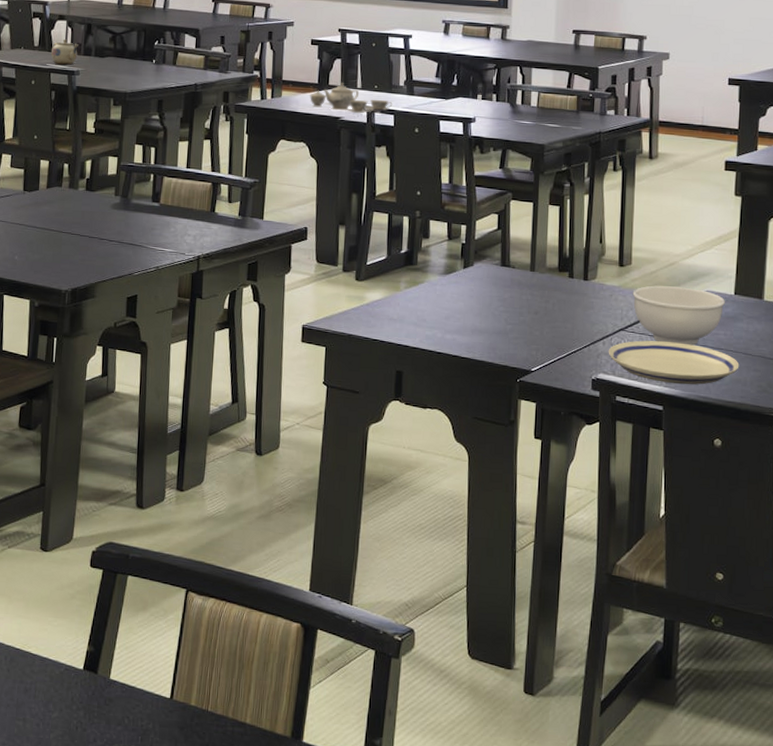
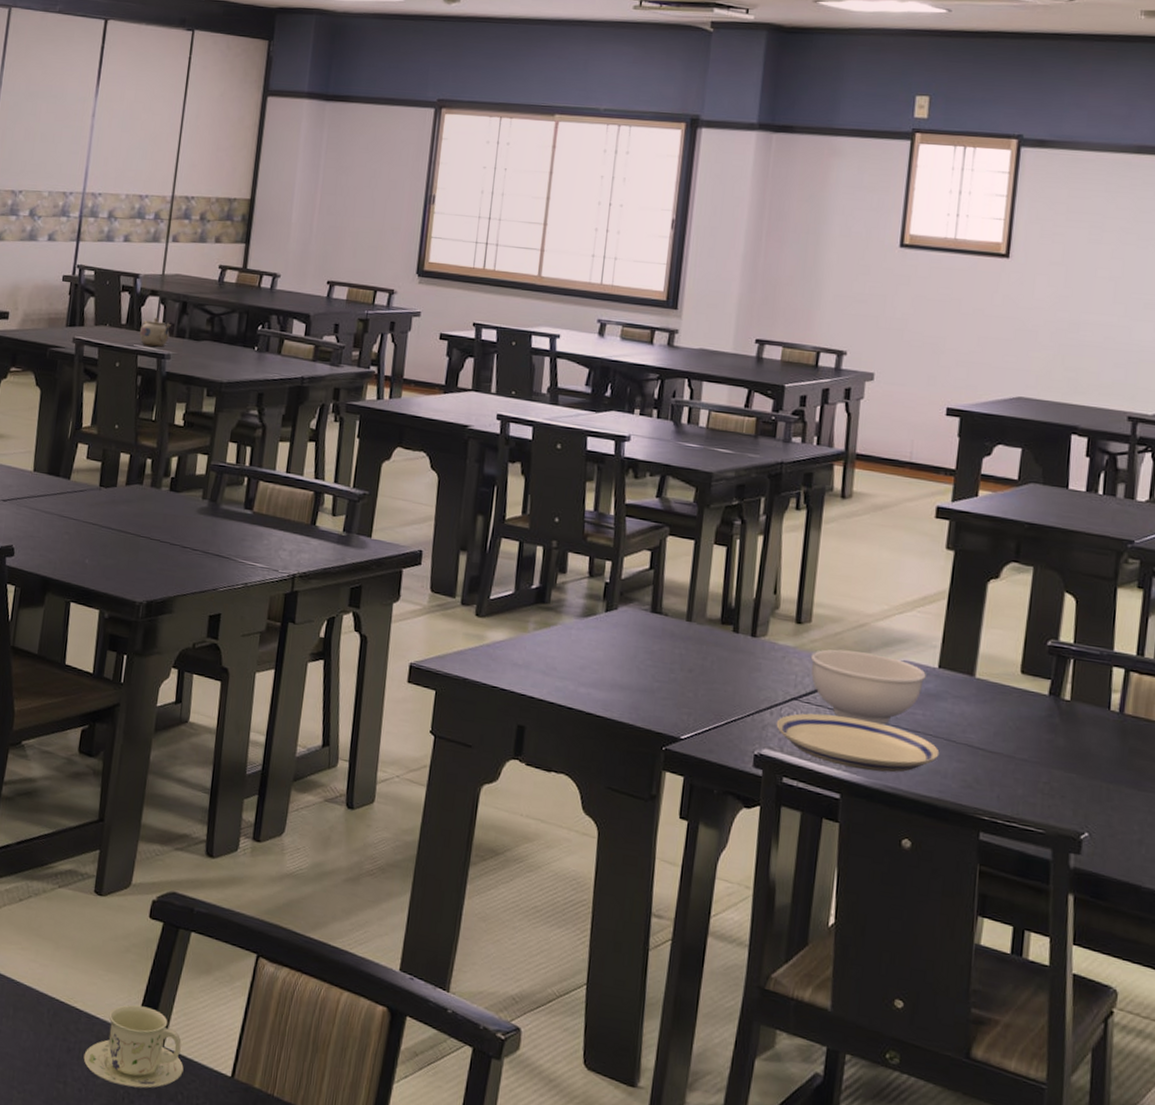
cup and saucer: none [39,644,128,717] -> present [83,1005,184,1088]
tea set: present [310,83,393,114] -> none [434,386,532,424]

